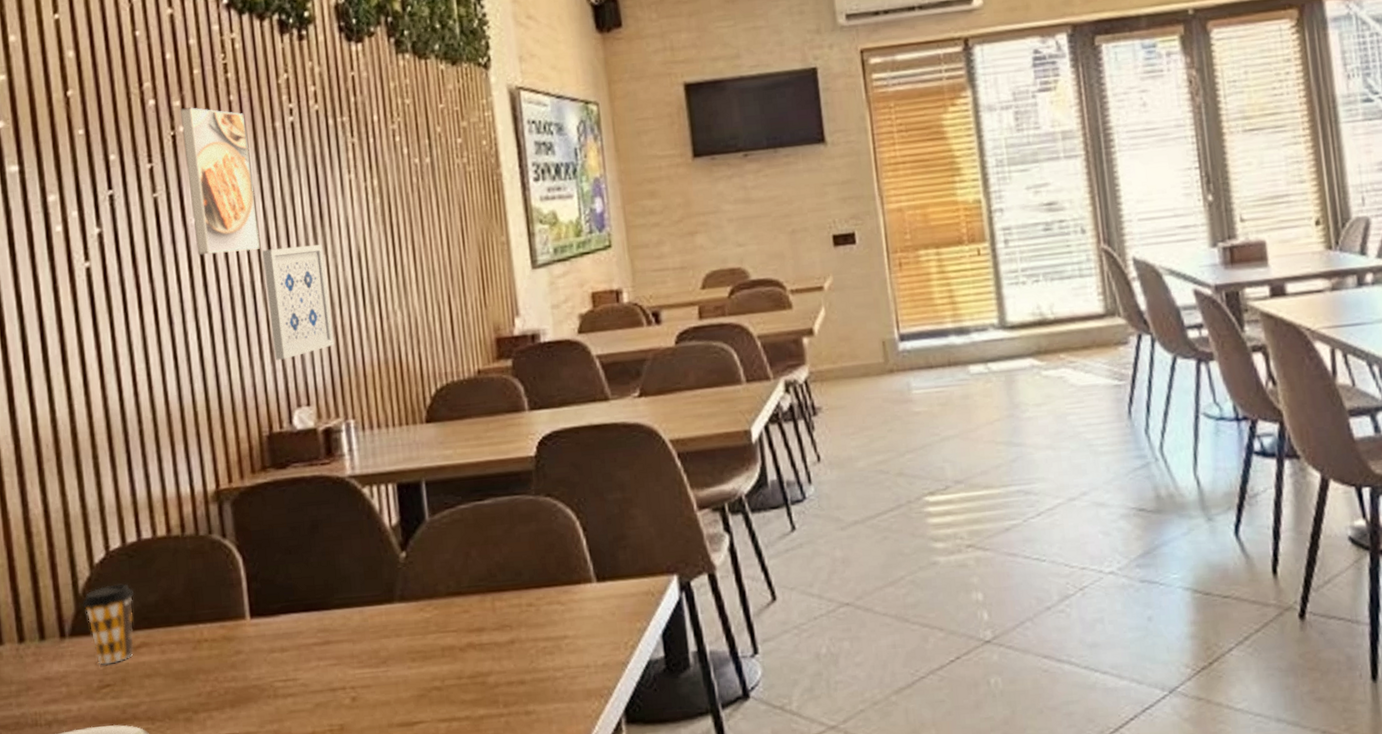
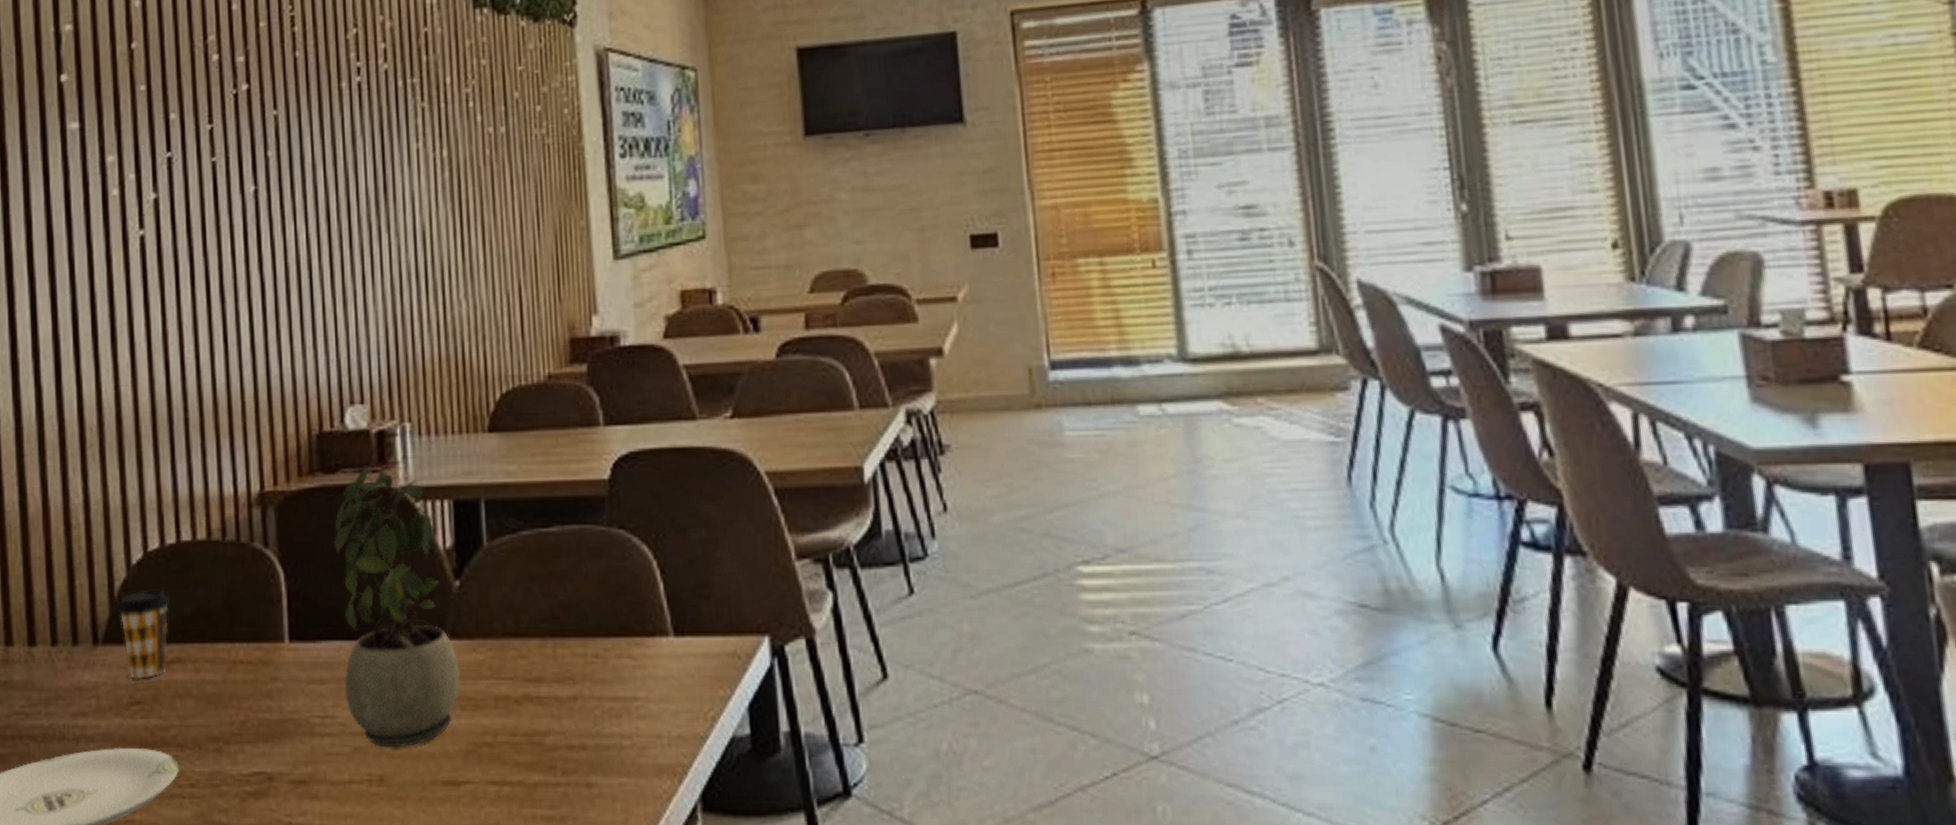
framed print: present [180,107,260,256] -> none [243,63,319,228]
wall art: present [262,244,335,360] -> none [321,220,393,350]
potted plant: none [288,460,410,701] -> present [334,467,460,748]

